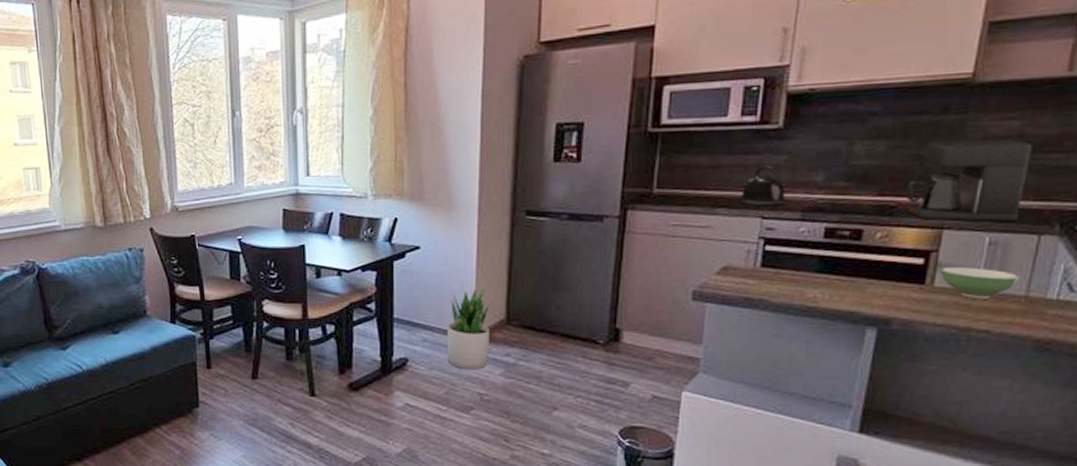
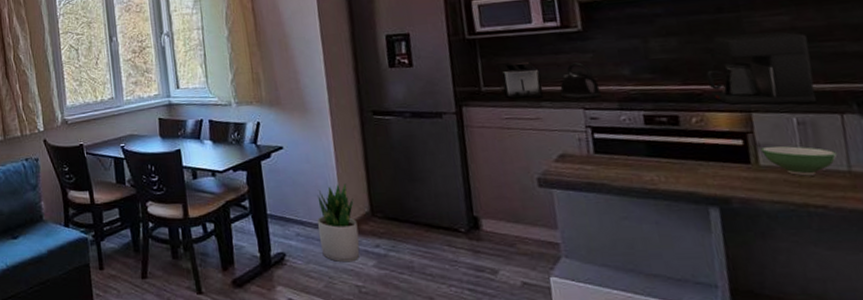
toaster: none [674,162,723,204] -> present [496,62,544,99]

